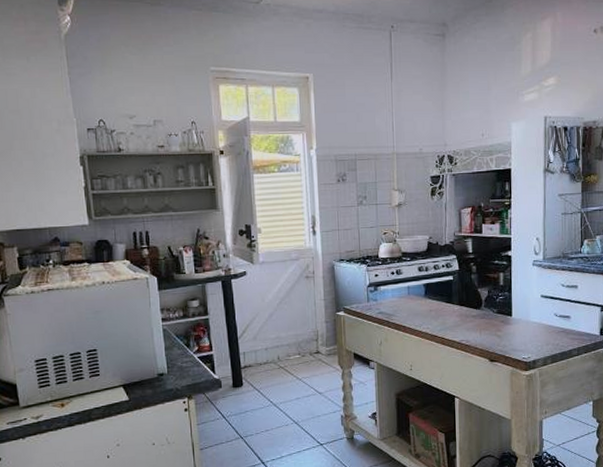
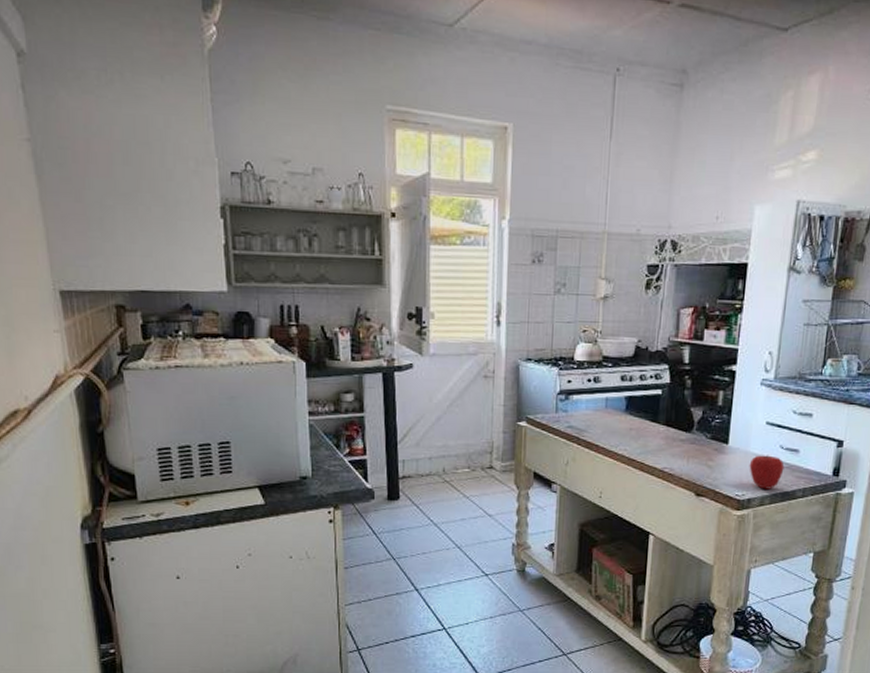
apple: none [531,322,560,351] -> present [749,455,785,490]

